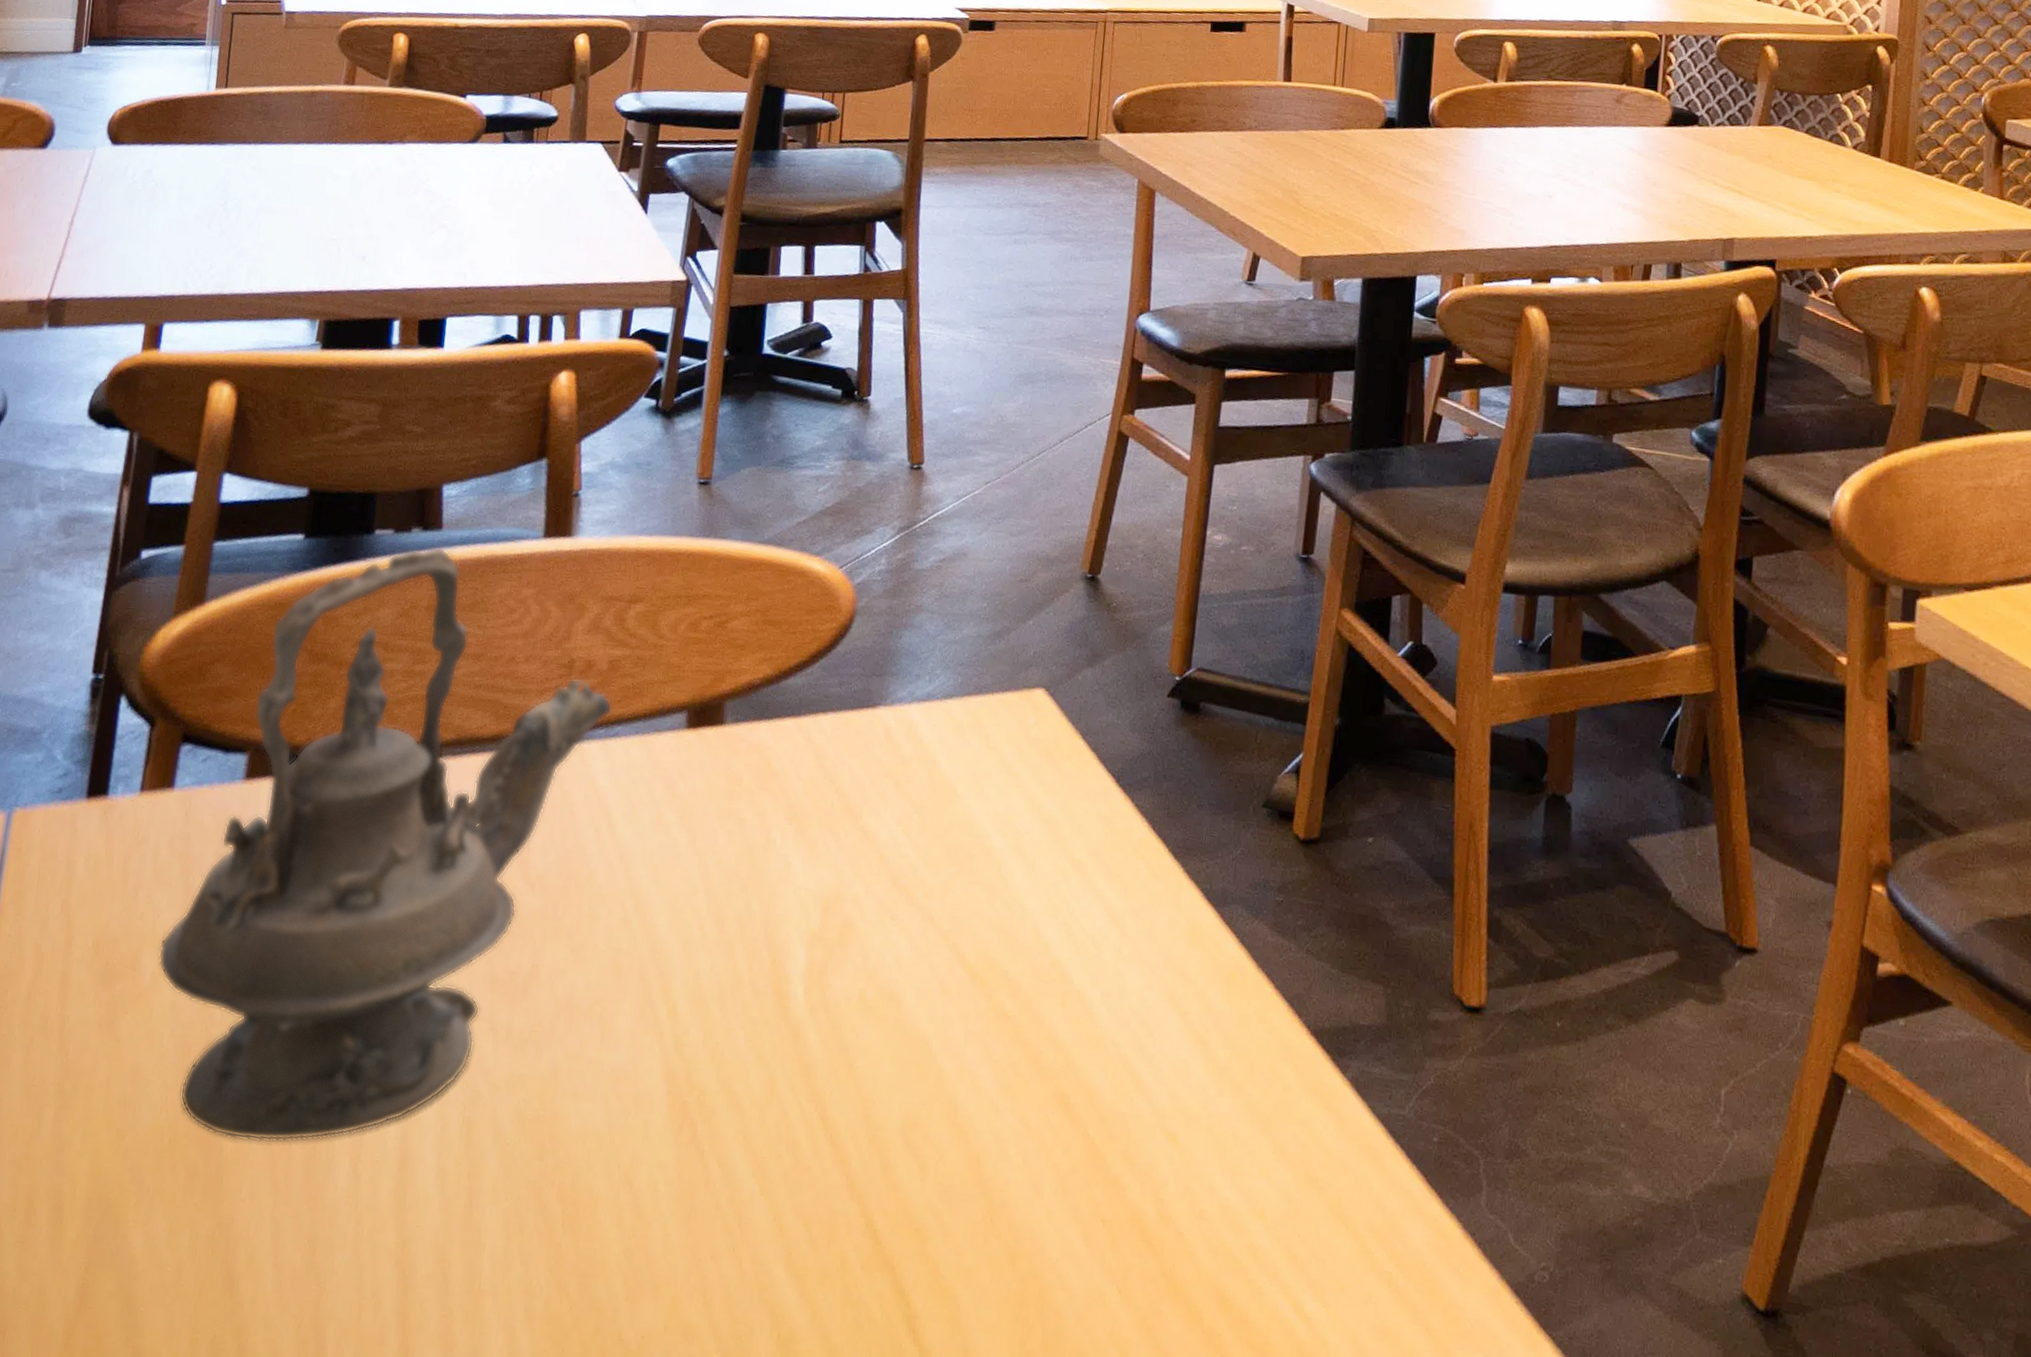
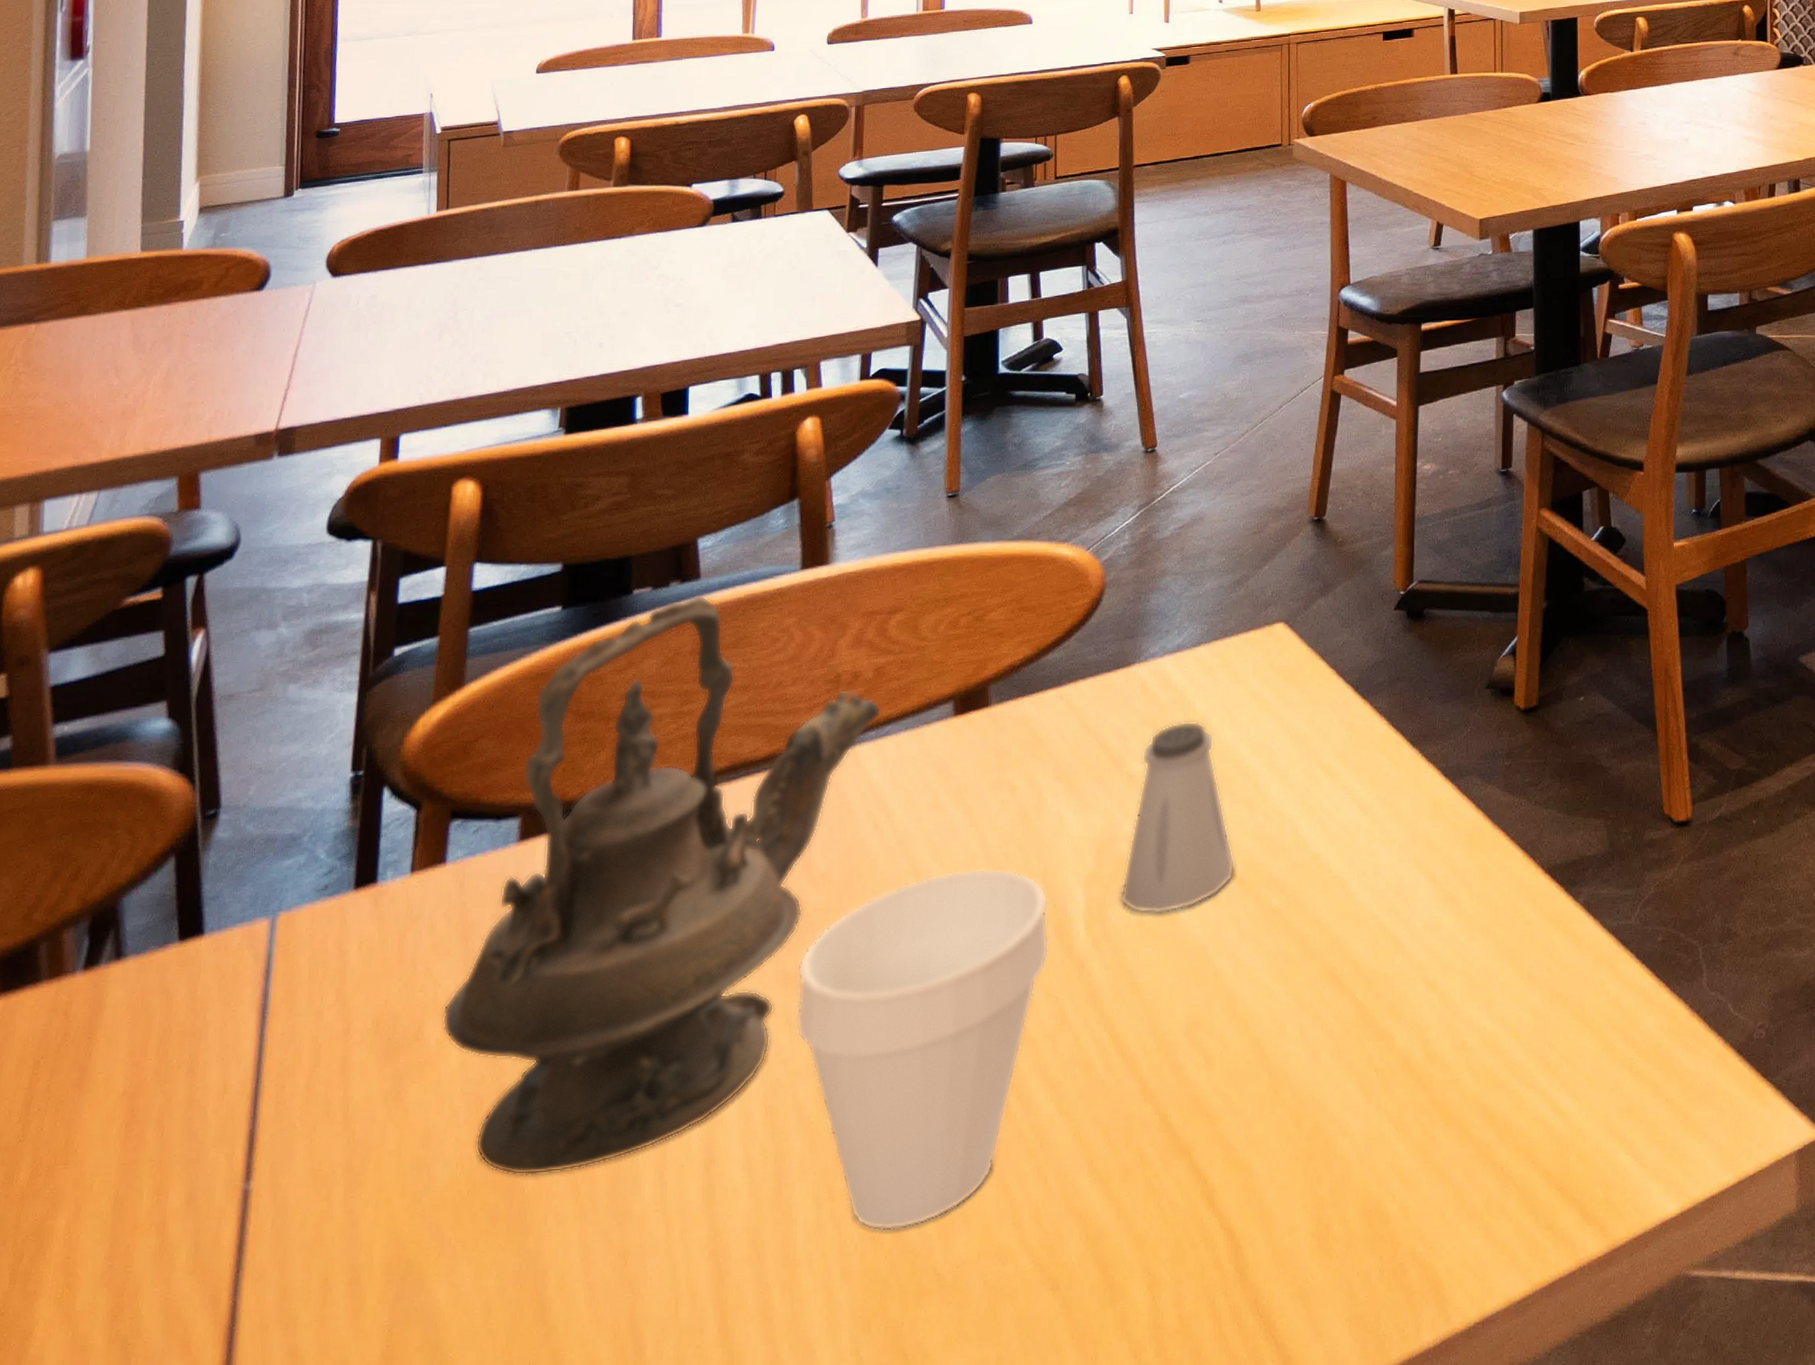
cup: none [500,900,768,1283] -> present [795,868,1049,1231]
saltshaker: none [842,780,969,994] -> present [1120,721,1235,915]

